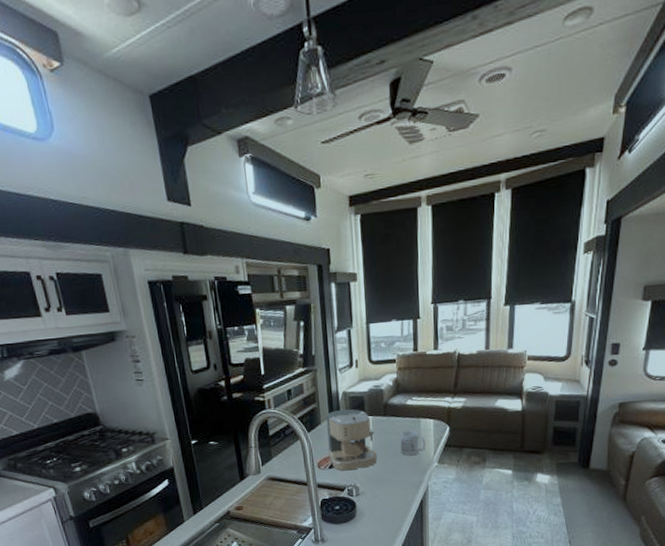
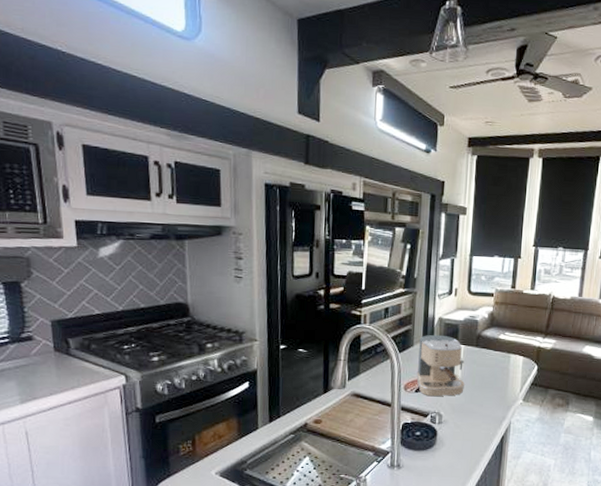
mug: present [400,430,425,456] -> none [488,364,513,390]

